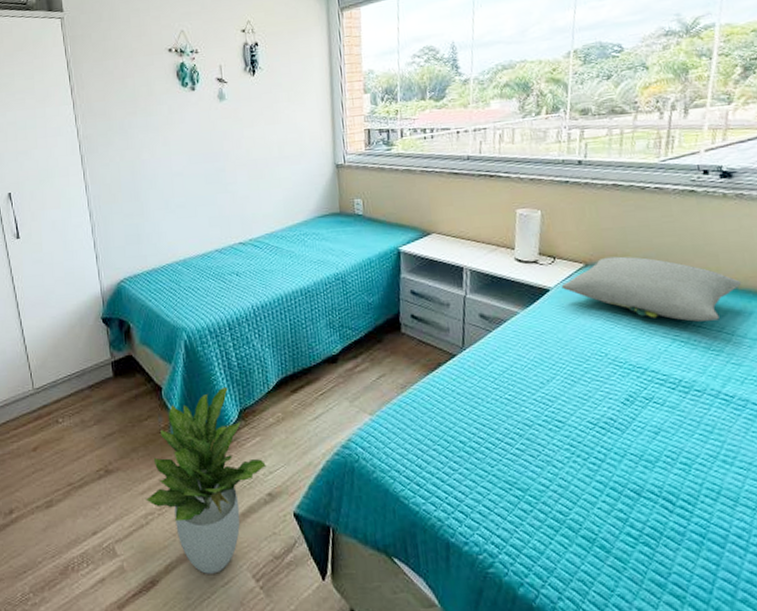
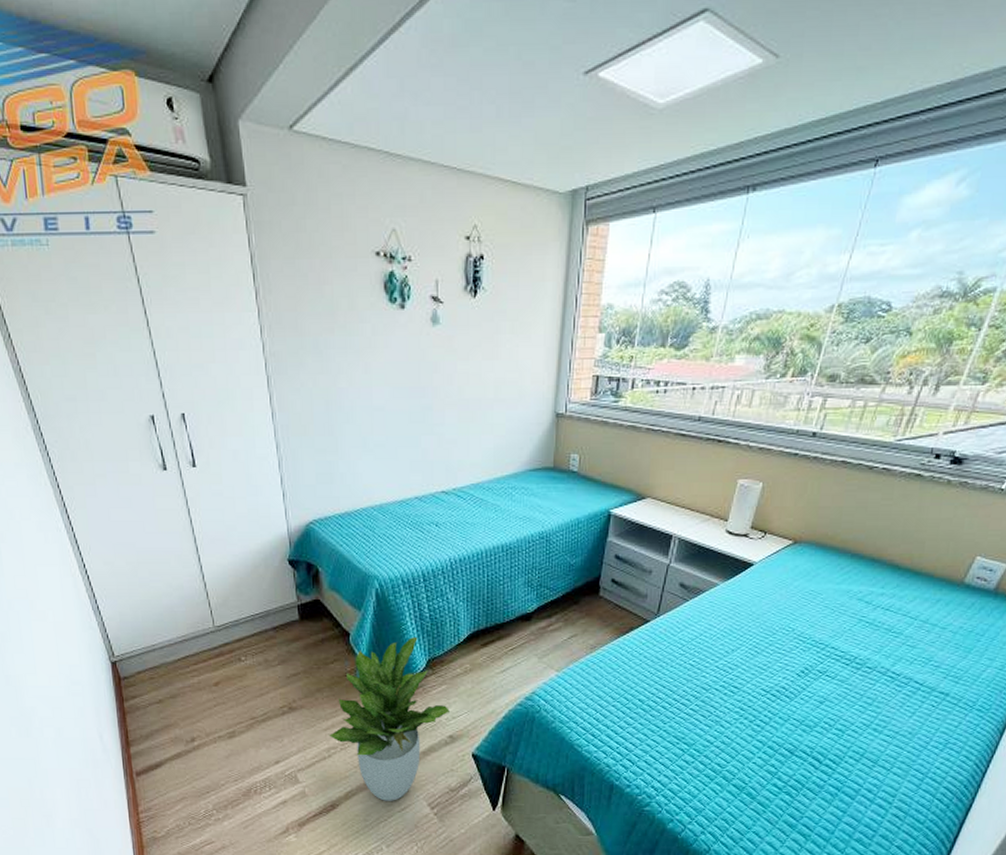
pillow: present [561,256,742,322] -> none [765,536,939,605]

